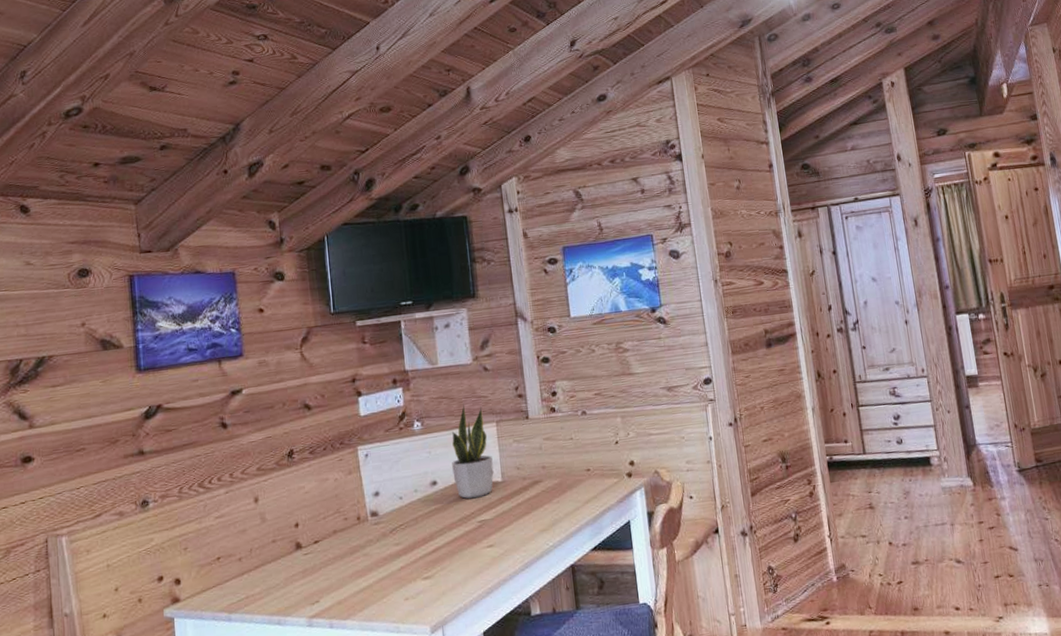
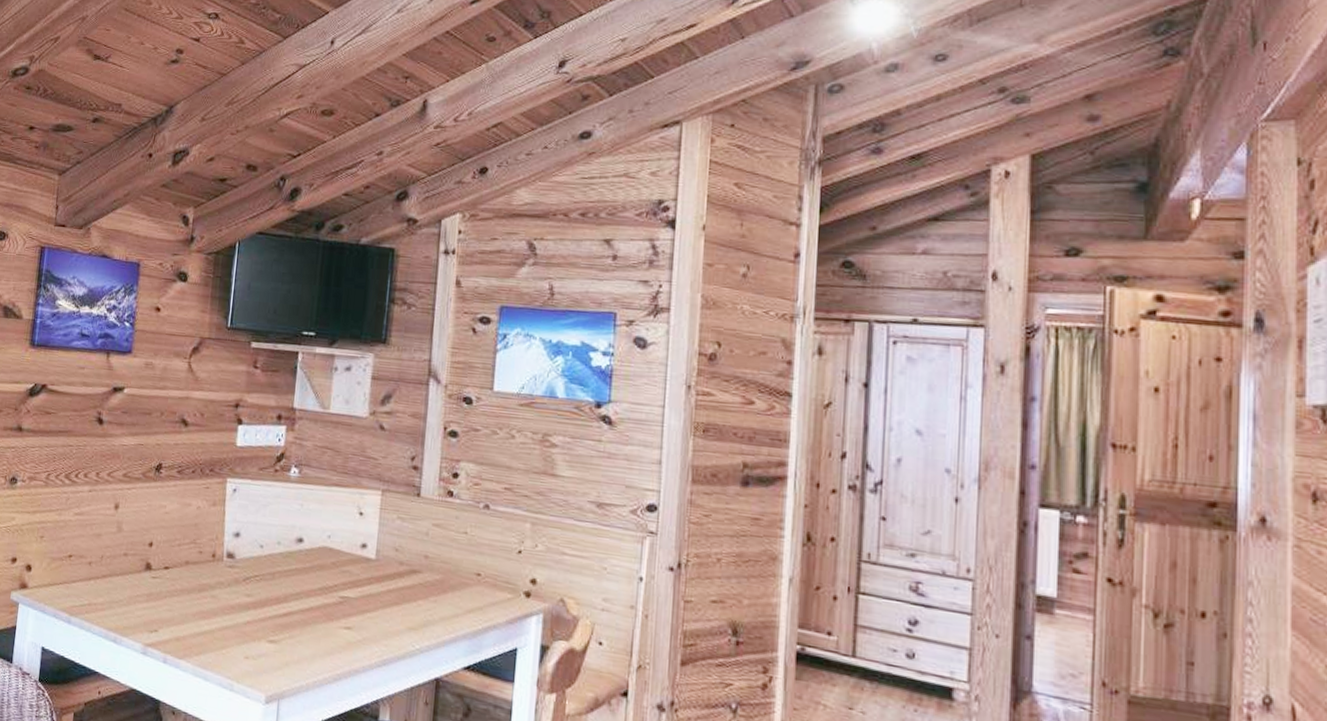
potted plant: present [452,404,494,499] -> none [322,460,370,571]

